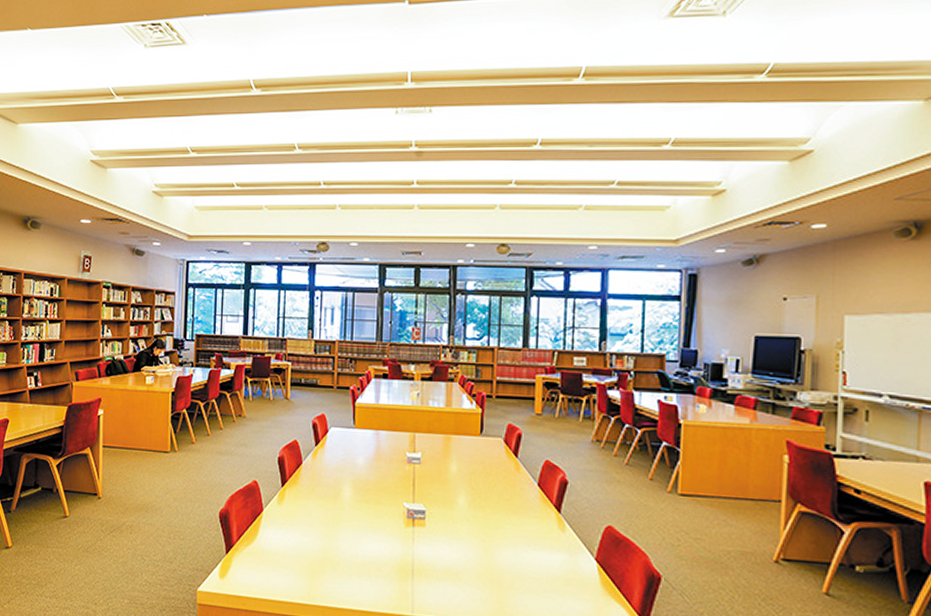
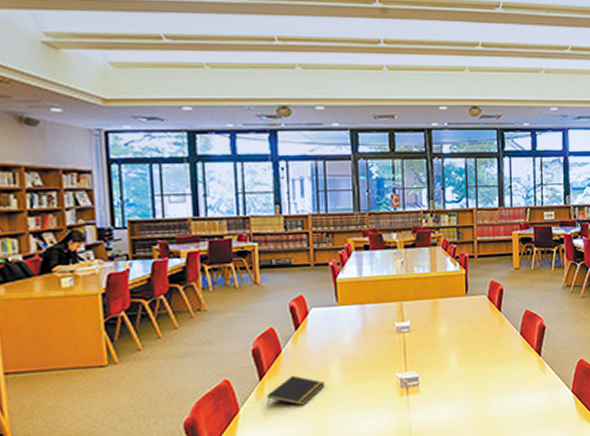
notepad: none [286,487,336,517] -> present [267,375,324,406]

